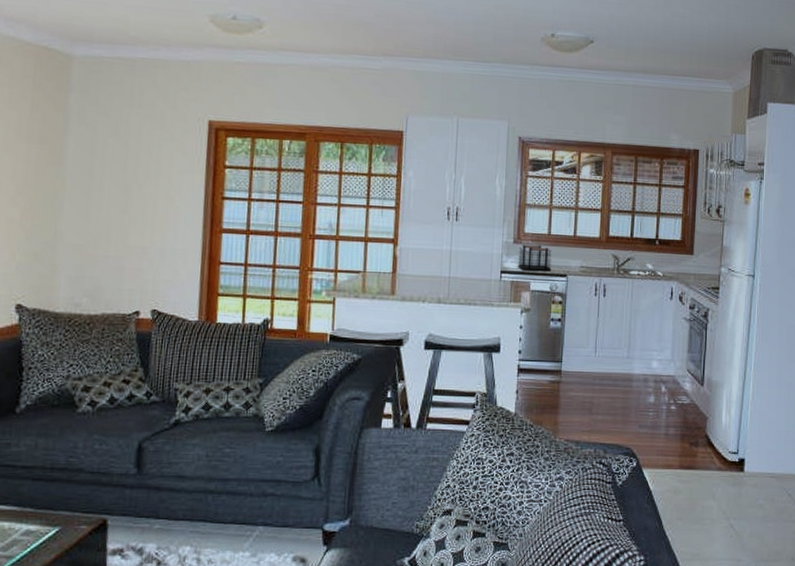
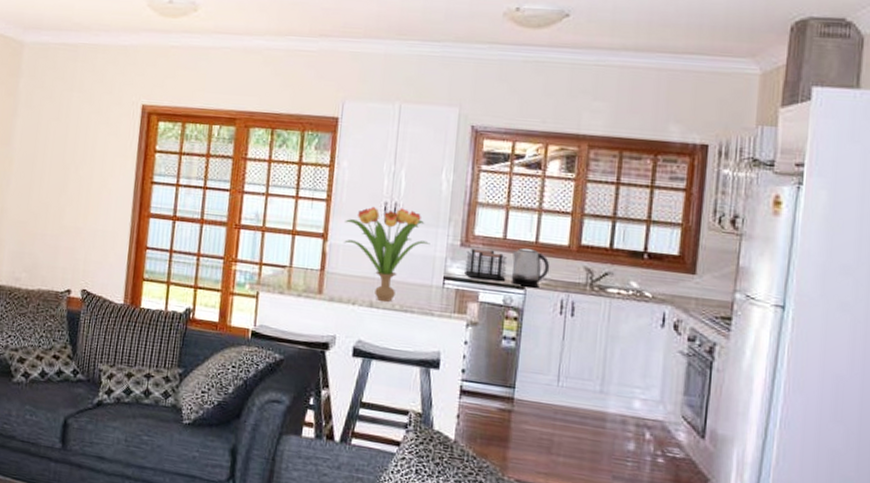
flower arrangement: none [413,212,488,297] -> present [344,206,430,302]
kettle: none [555,241,586,275] -> present [510,248,550,288]

